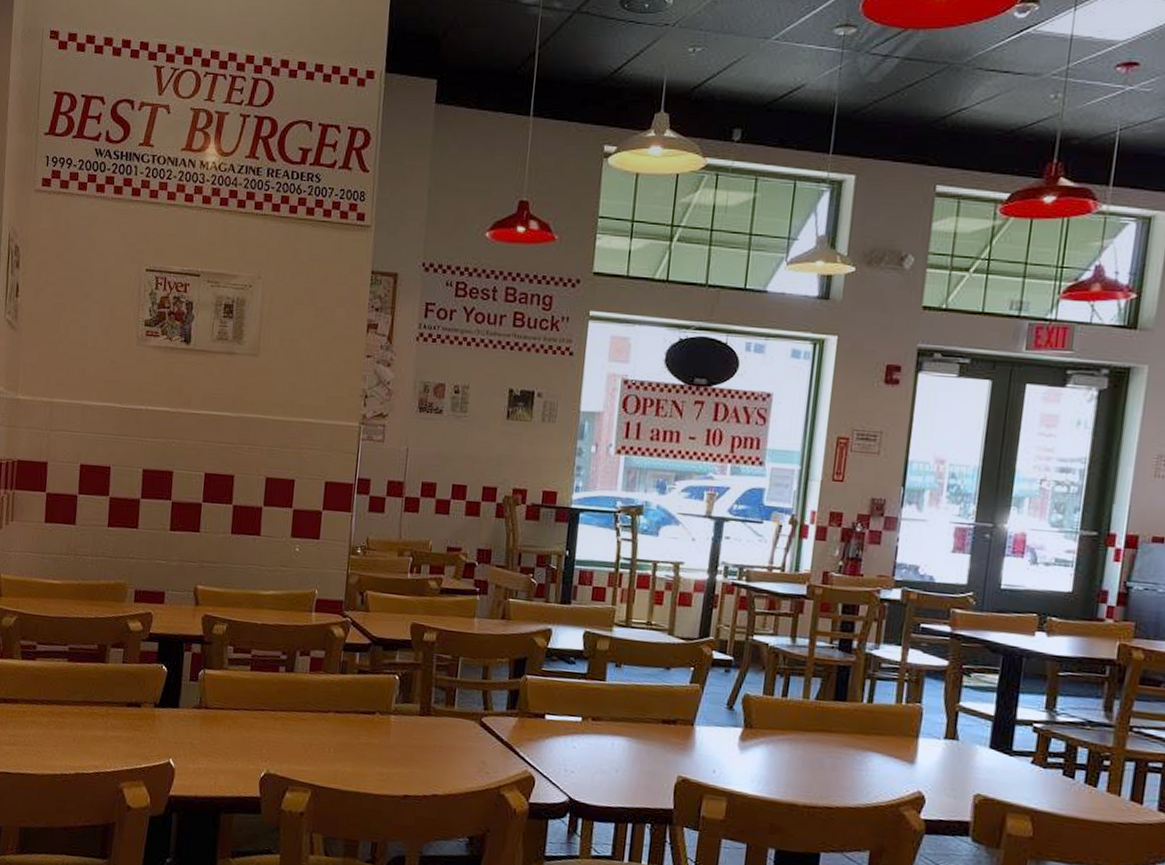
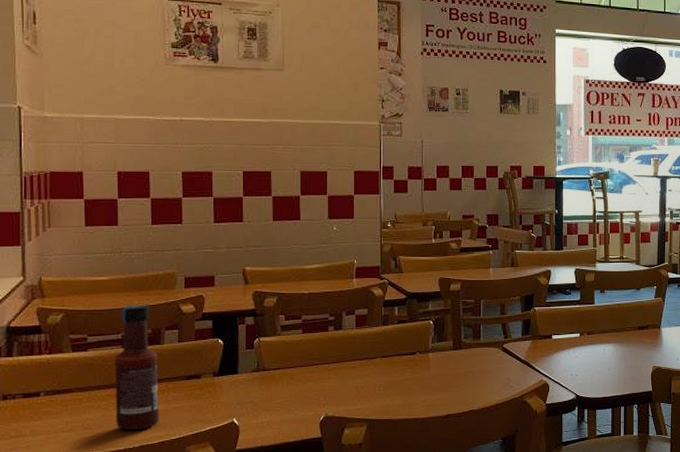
tabasco sauce: none [55,615,102,756] -> present [114,305,159,431]

